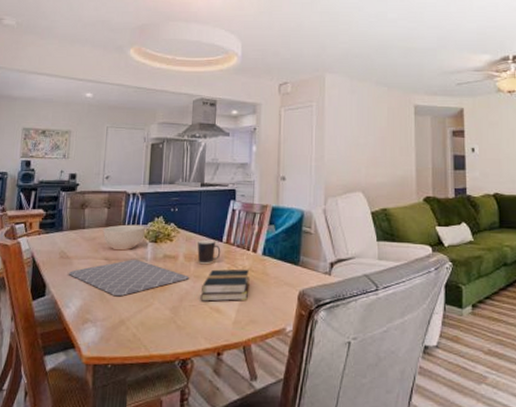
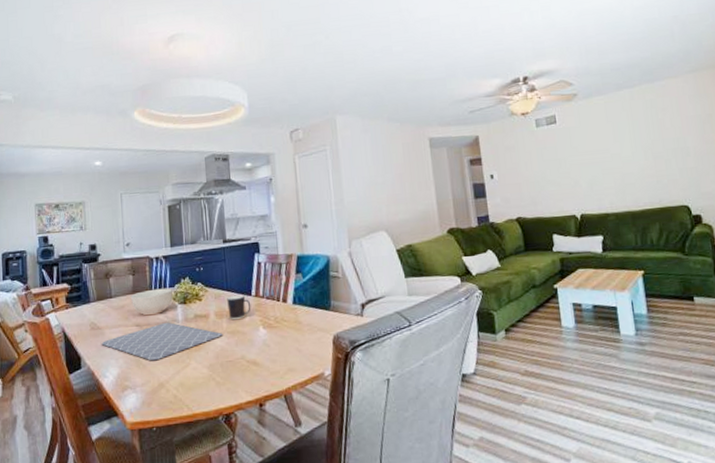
hardback book: present [200,269,250,302] -> none [236,319,284,356]

